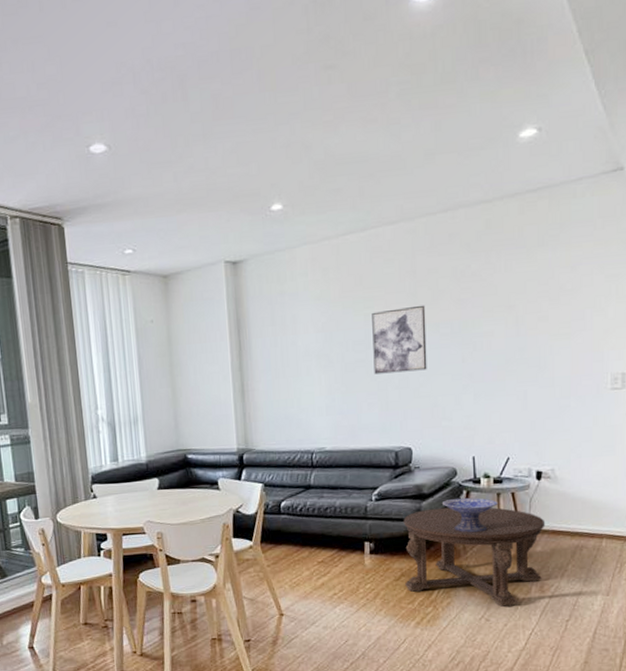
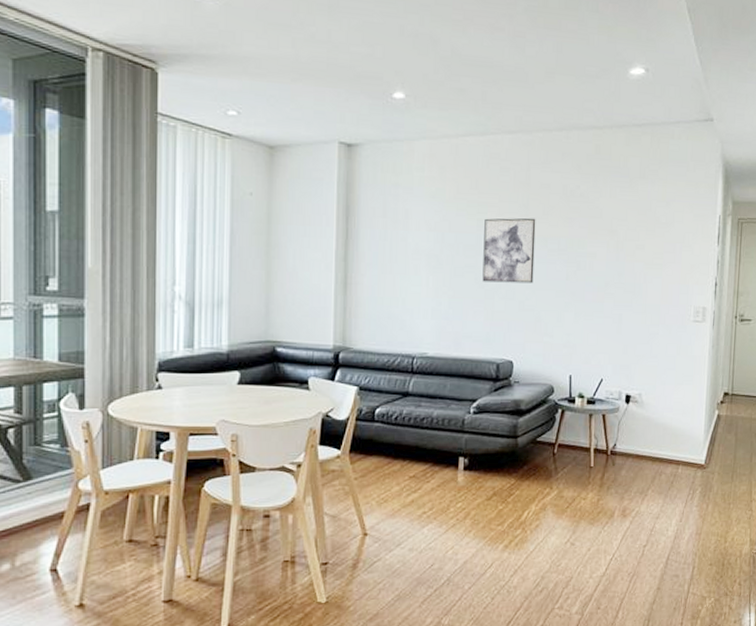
coffee table: present [403,507,545,608] -> none [496,425,631,532]
decorative bowl: present [443,497,498,533] -> none [539,416,590,453]

